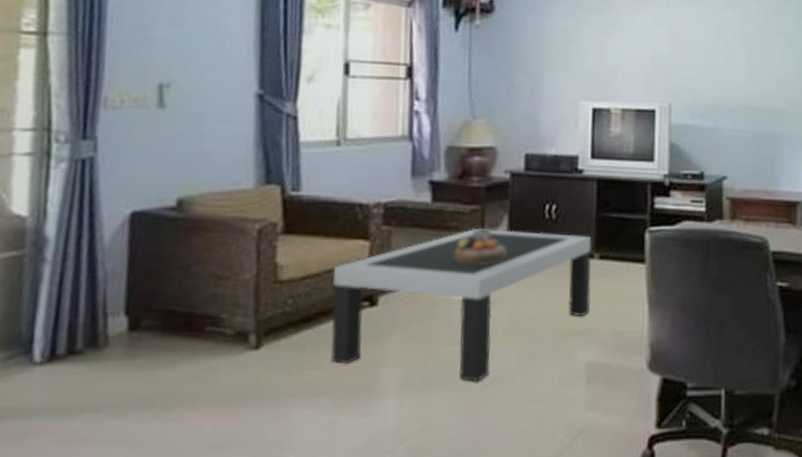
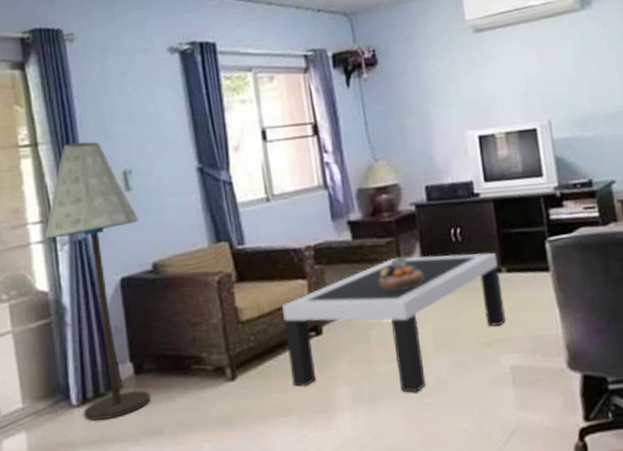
floor lamp: none [35,39,169,383] -> present [45,142,151,421]

